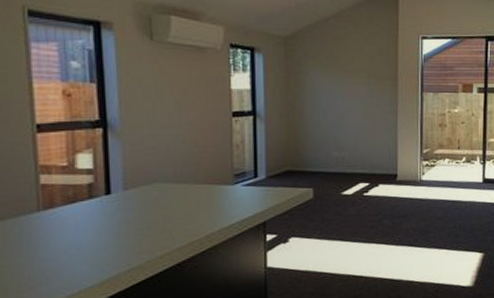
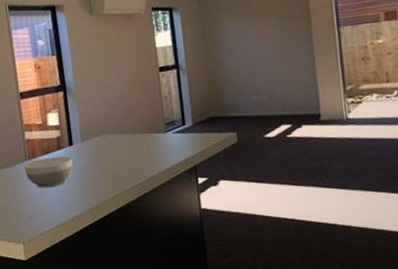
bowl: none [35,207,109,246] -> present [24,156,73,188]

